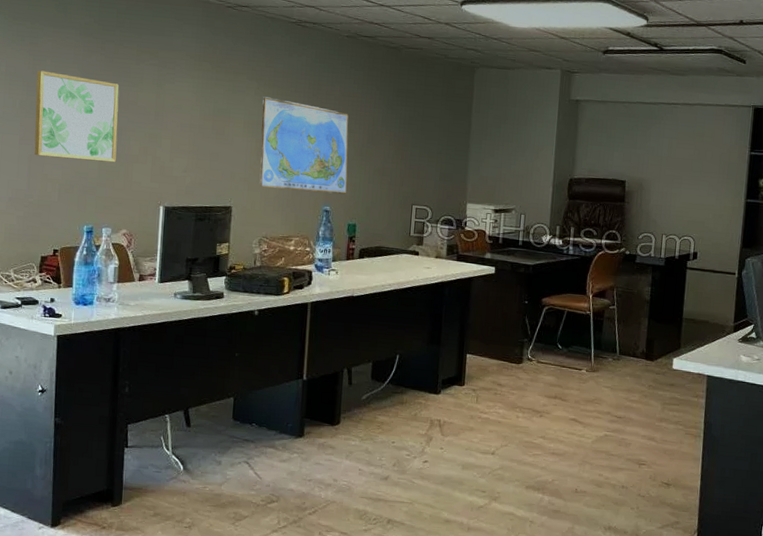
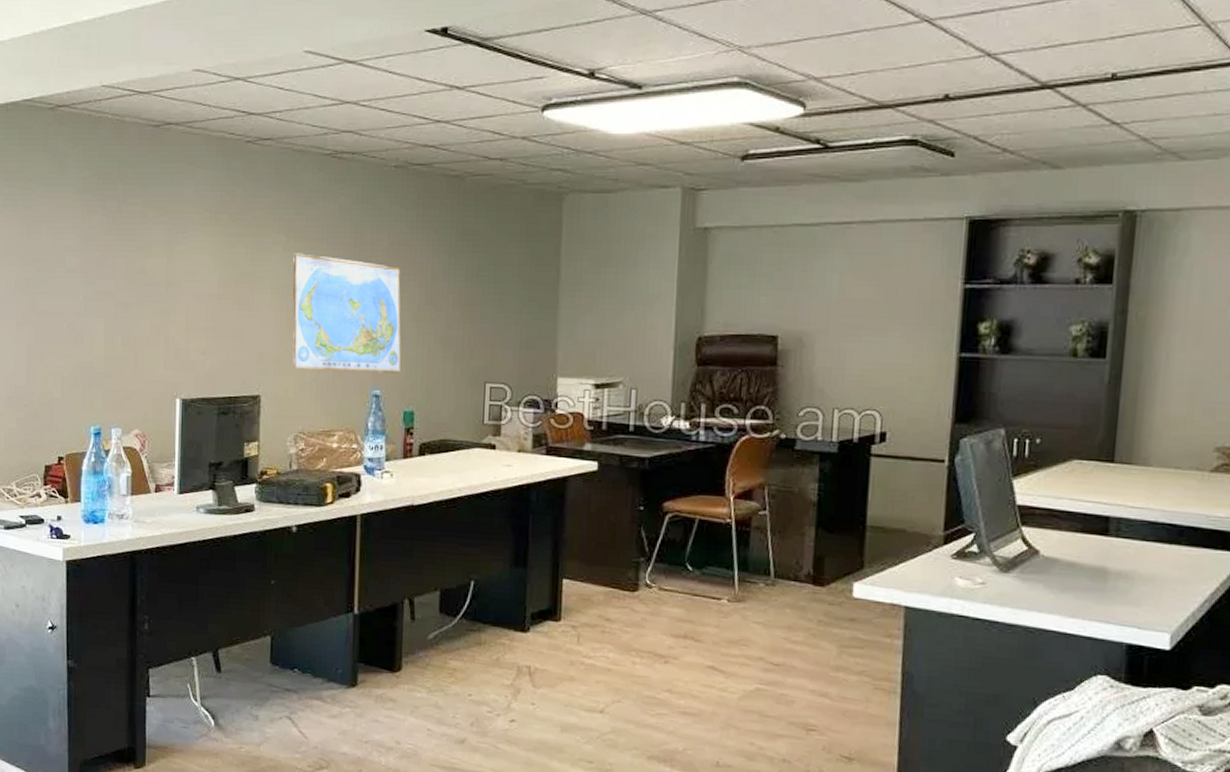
wall art: present [34,70,119,163] -> none [31,240,125,348]

